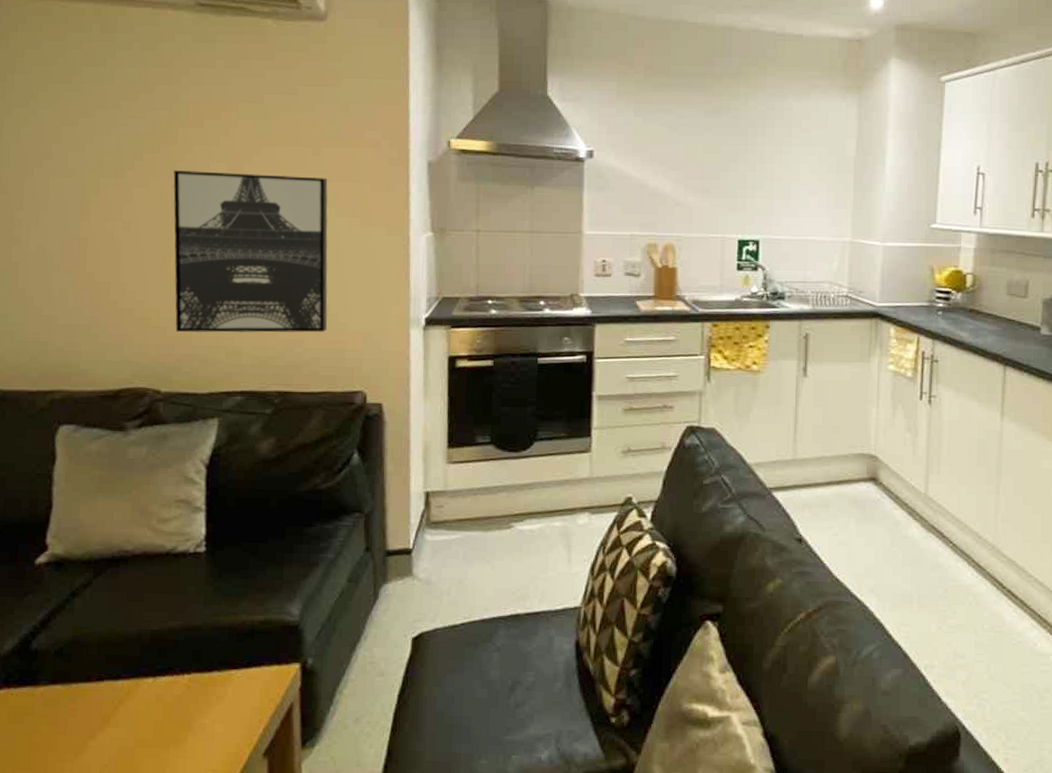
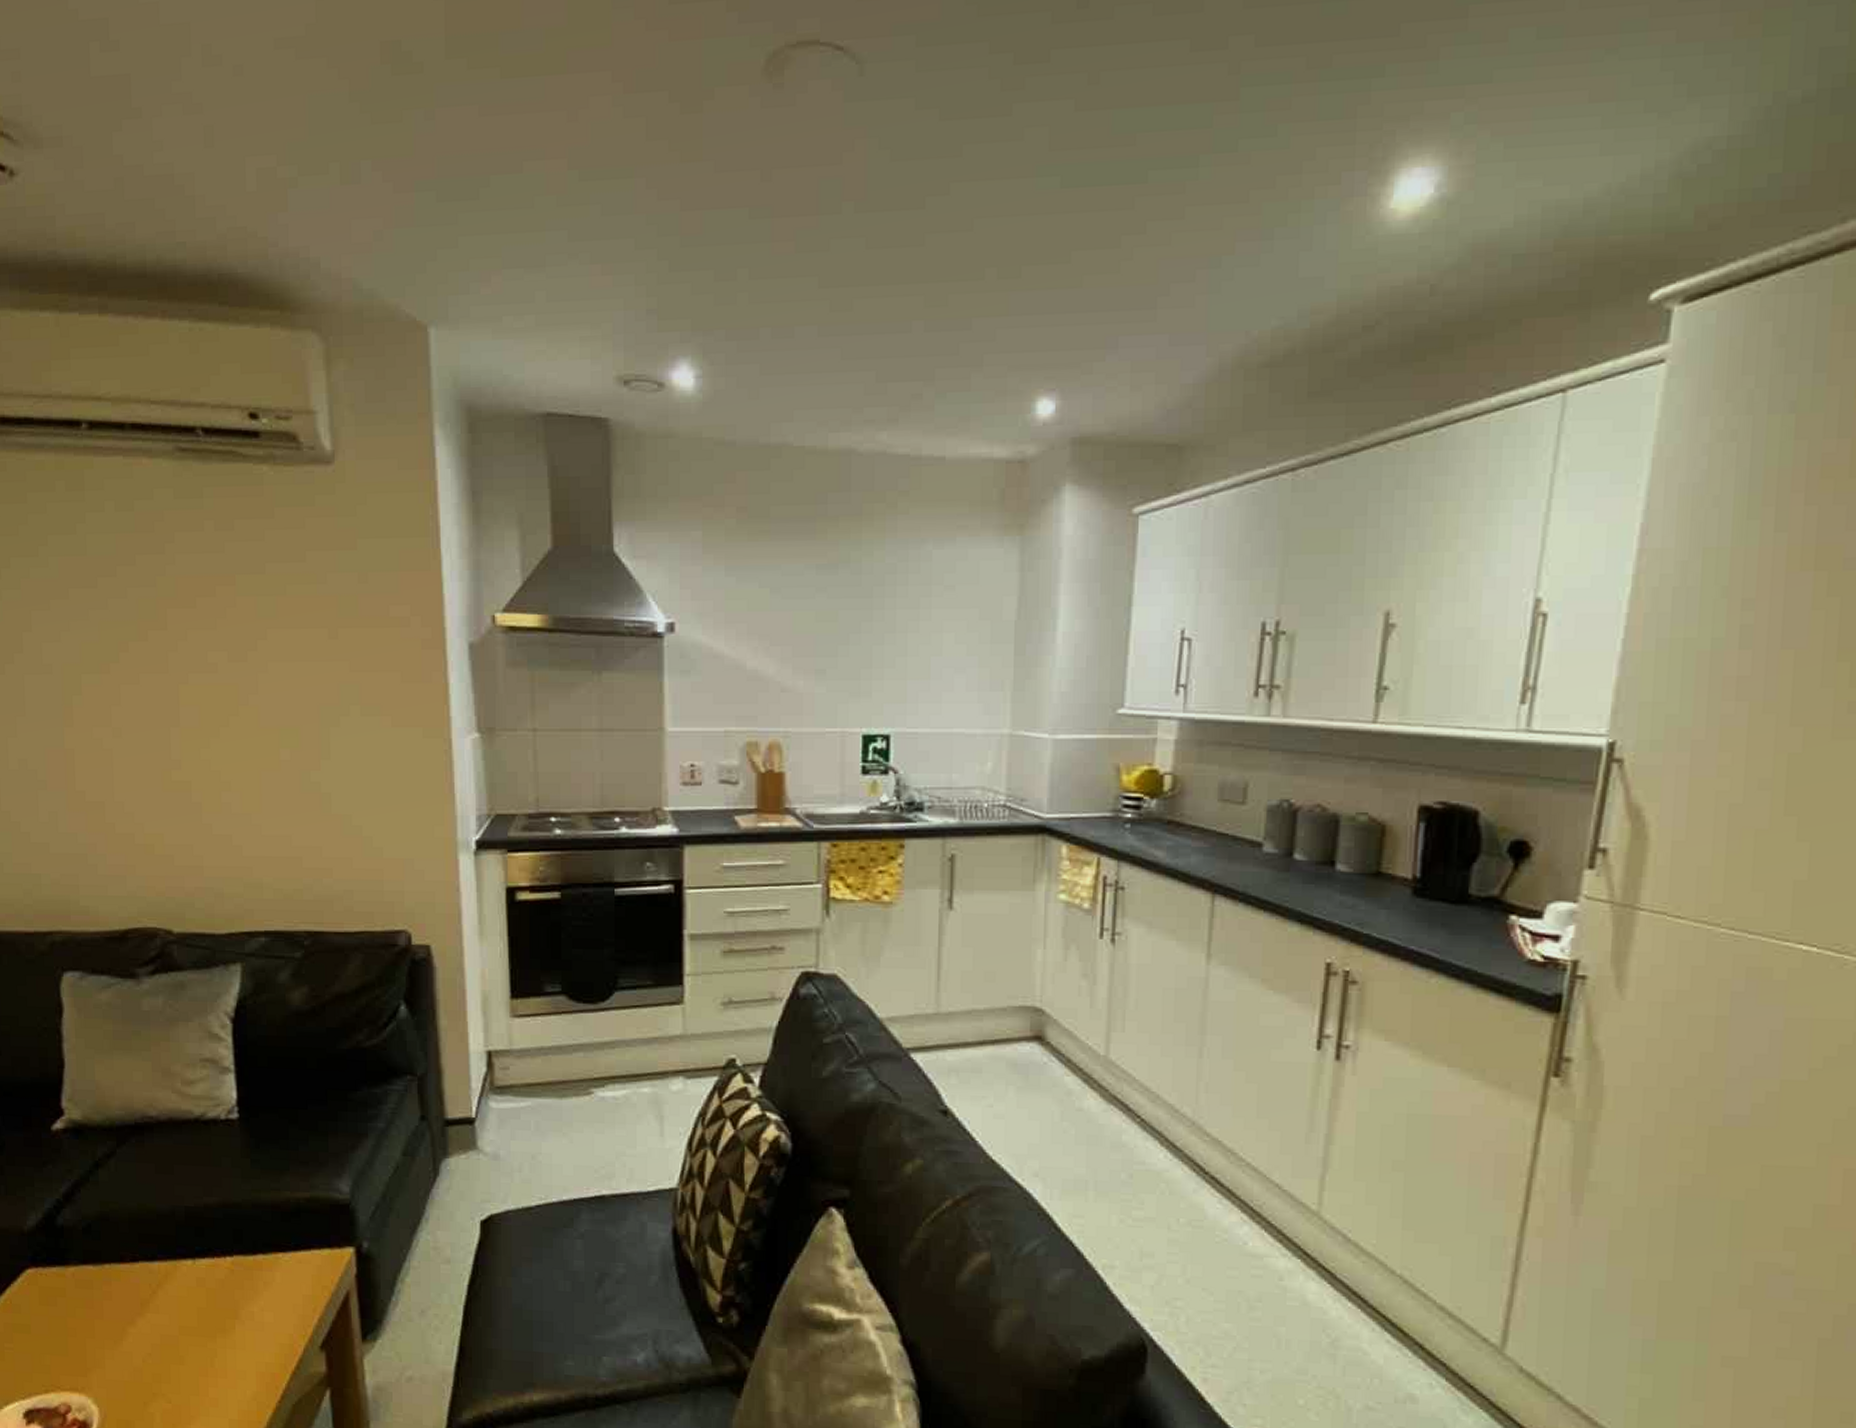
wall art: present [173,170,328,333] -> none [166,661,360,861]

